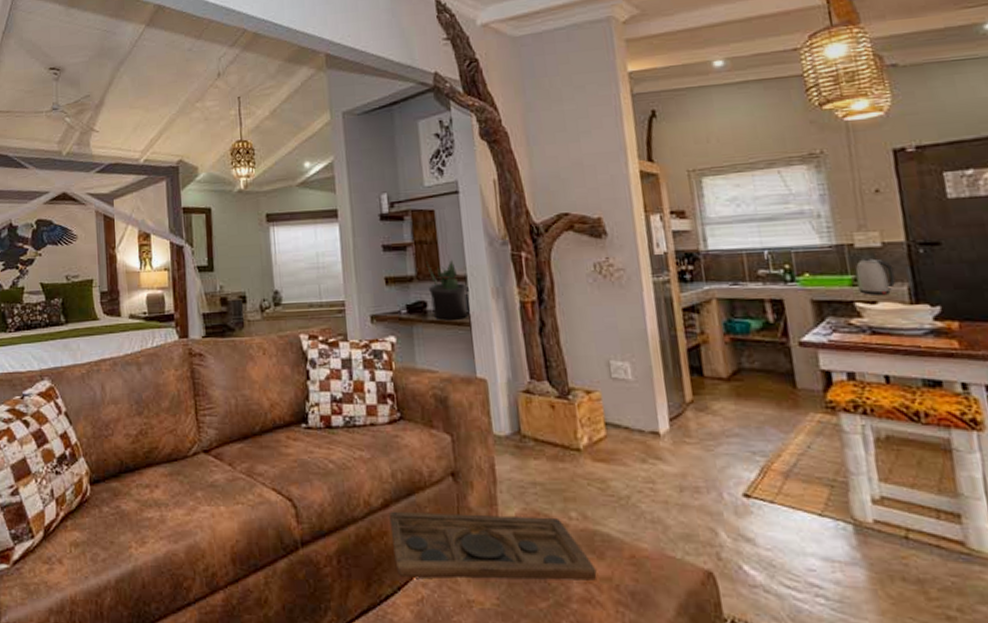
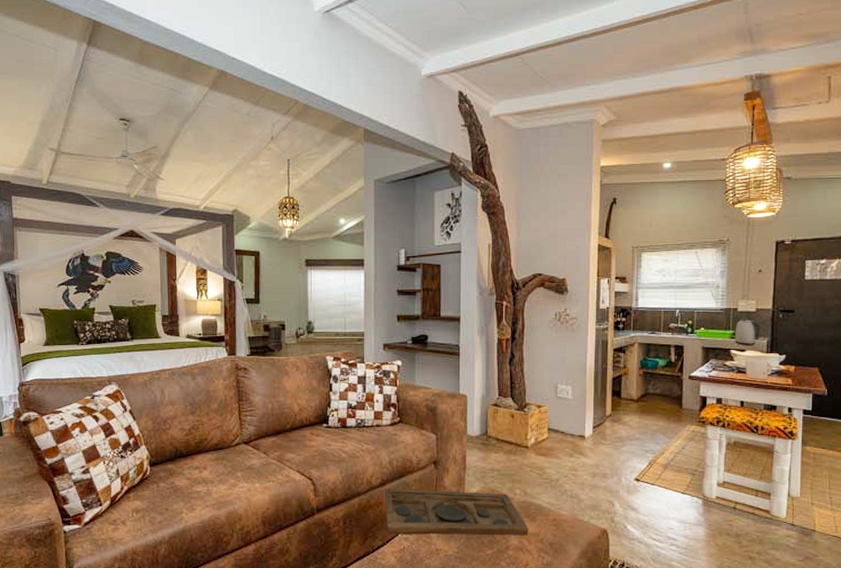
planter: present [426,259,467,322] -> none [430,304,460,351]
mug: none [879,313,924,344] -> present [745,359,772,380]

